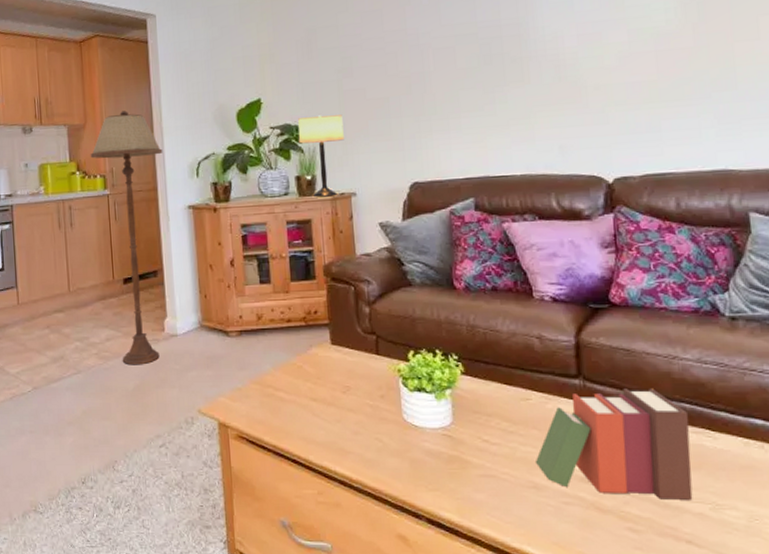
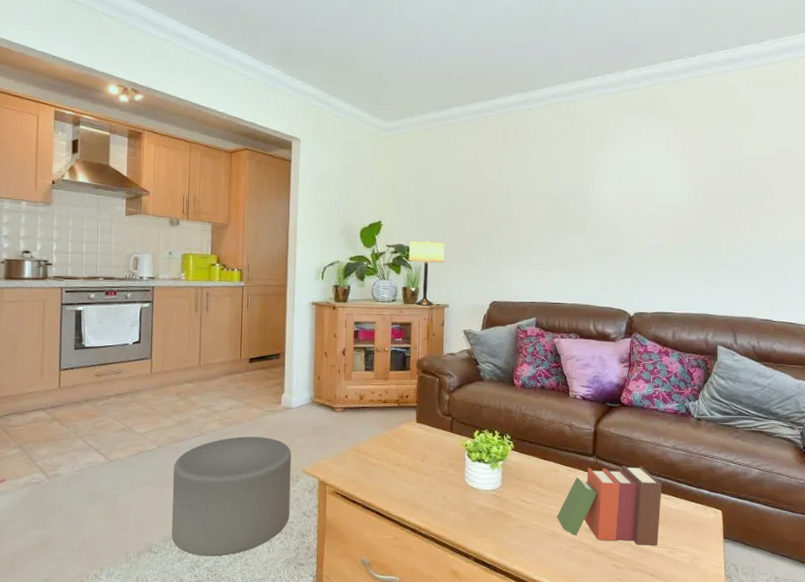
pouf: none [51,372,188,517] -> present [171,436,292,556]
floor lamp: present [90,110,163,365] -> none [230,216,295,431]

